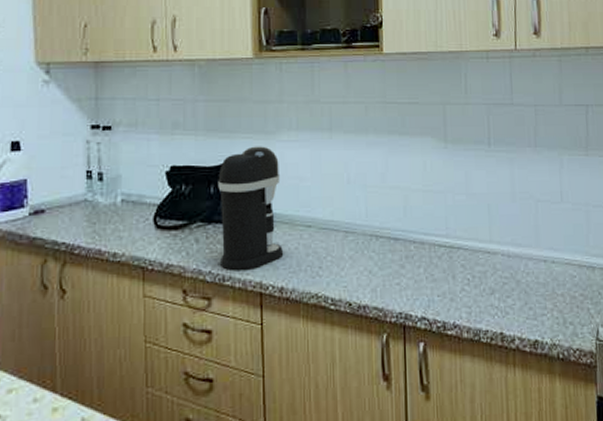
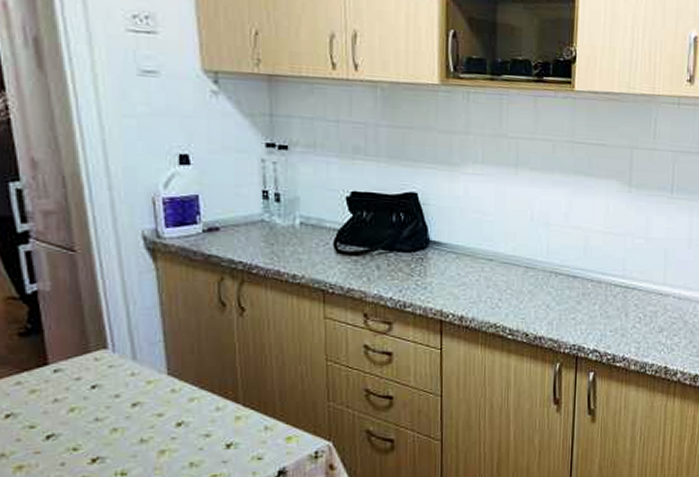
coffee maker: present [218,146,284,270] -> none [400,177,465,298]

